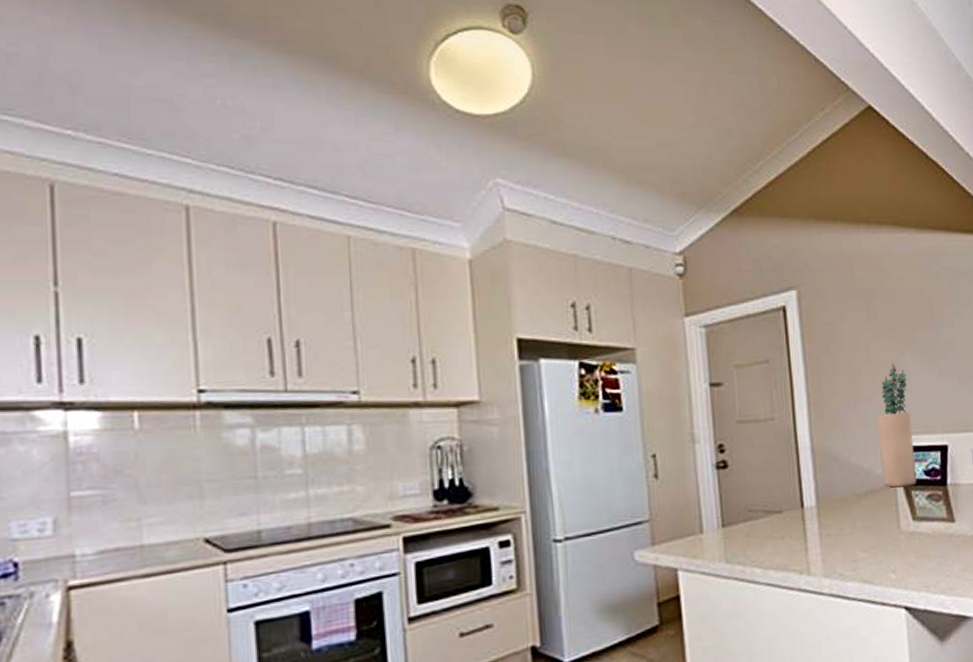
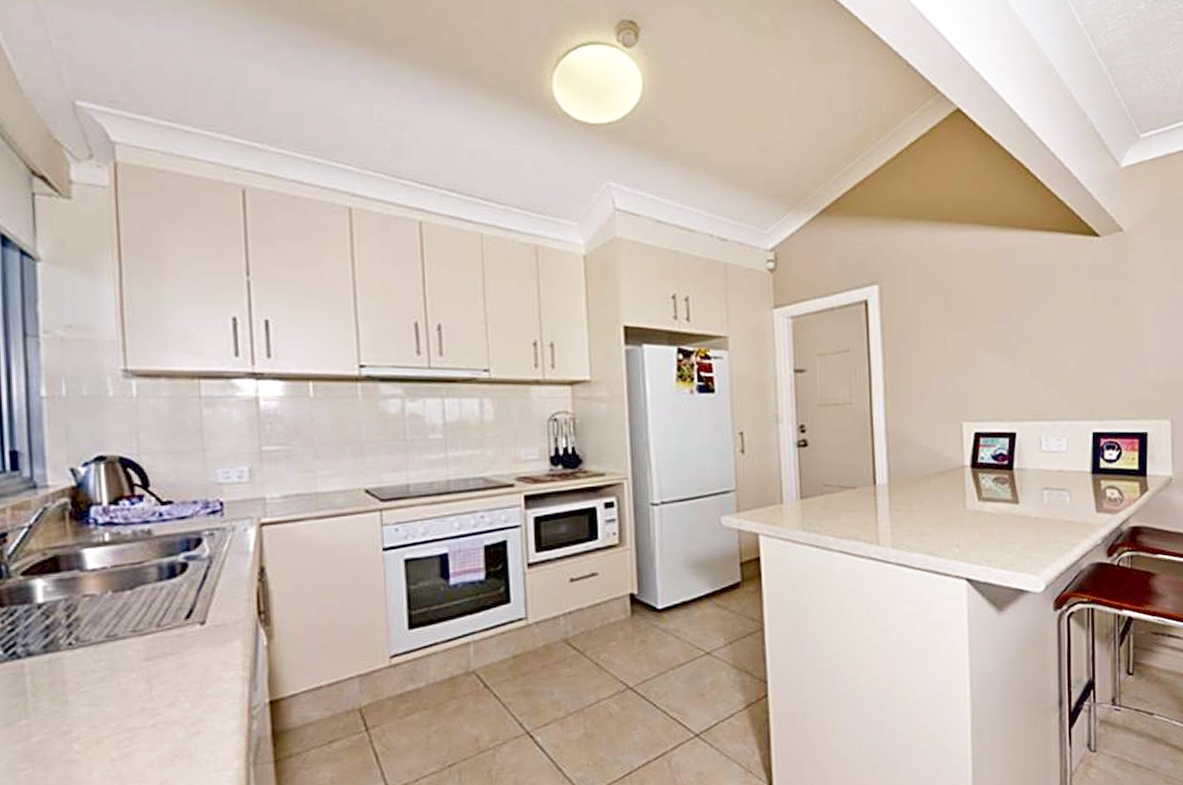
vase: present [876,363,917,488] -> none [948,355,984,470]

